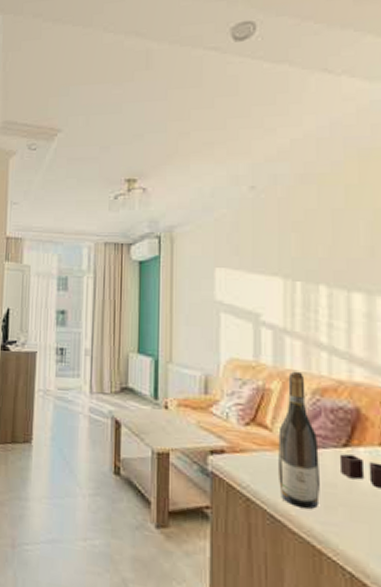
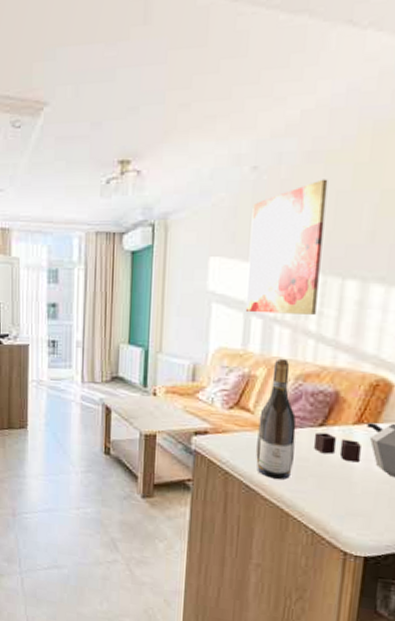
wall art: none [253,198,327,326] -> present [245,179,328,315]

